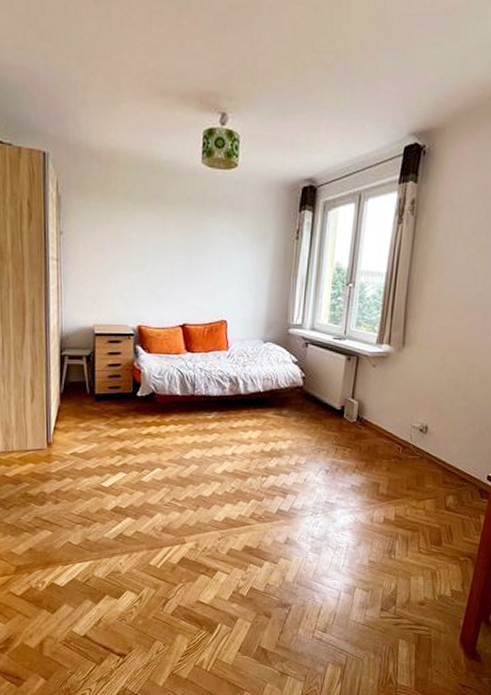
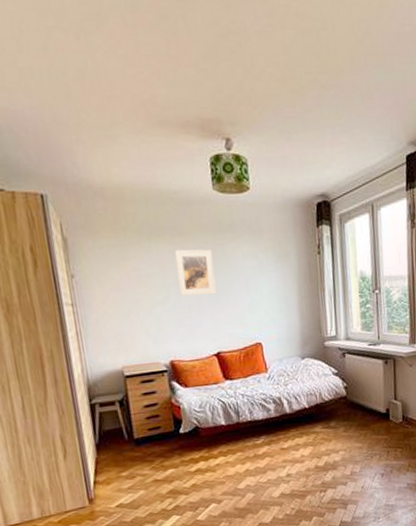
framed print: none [156,218,192,267] -> present [174,249,217,296]

